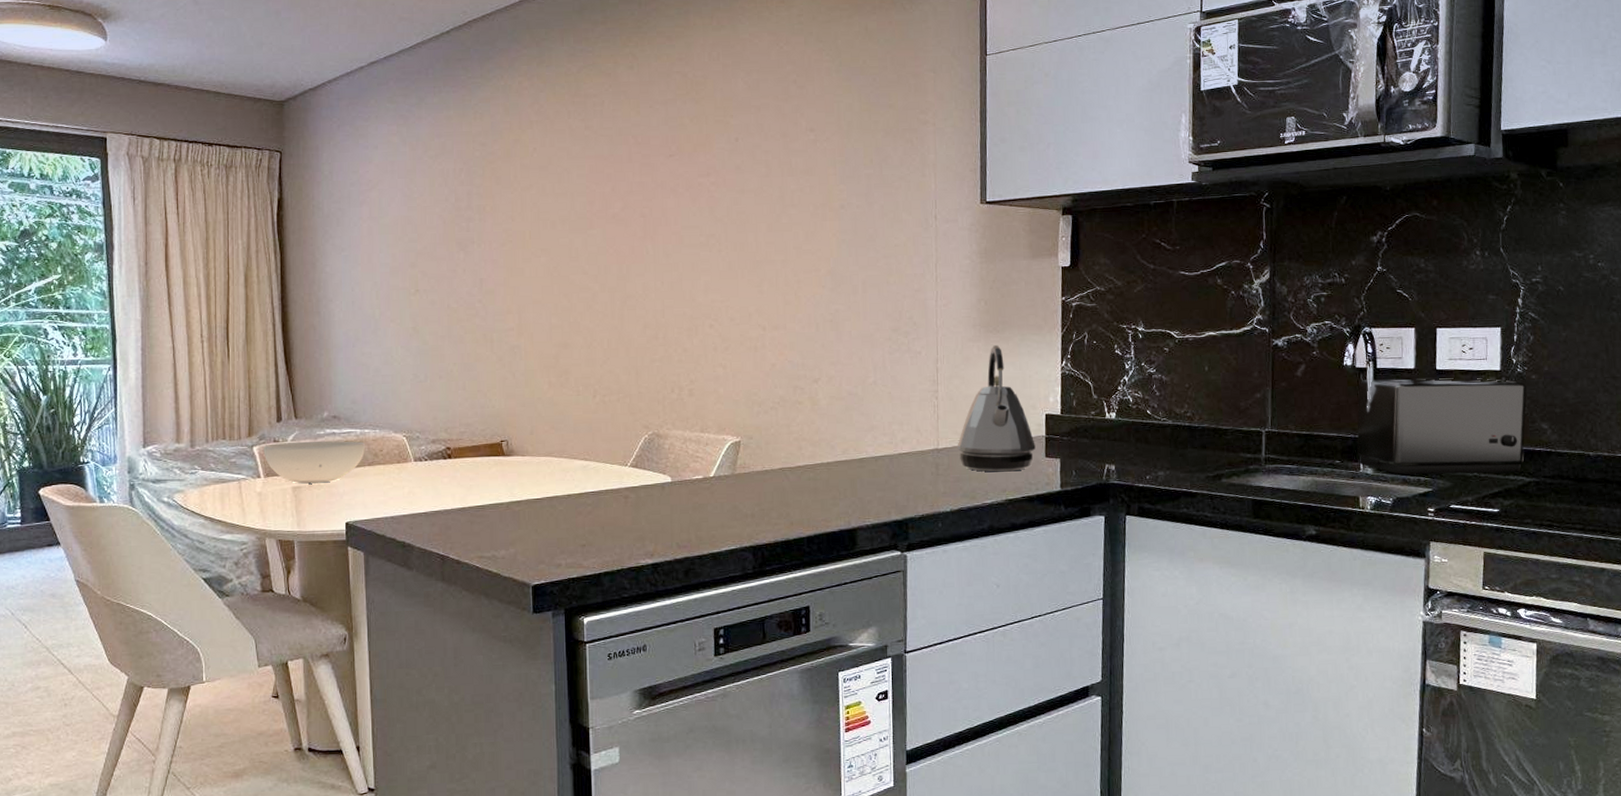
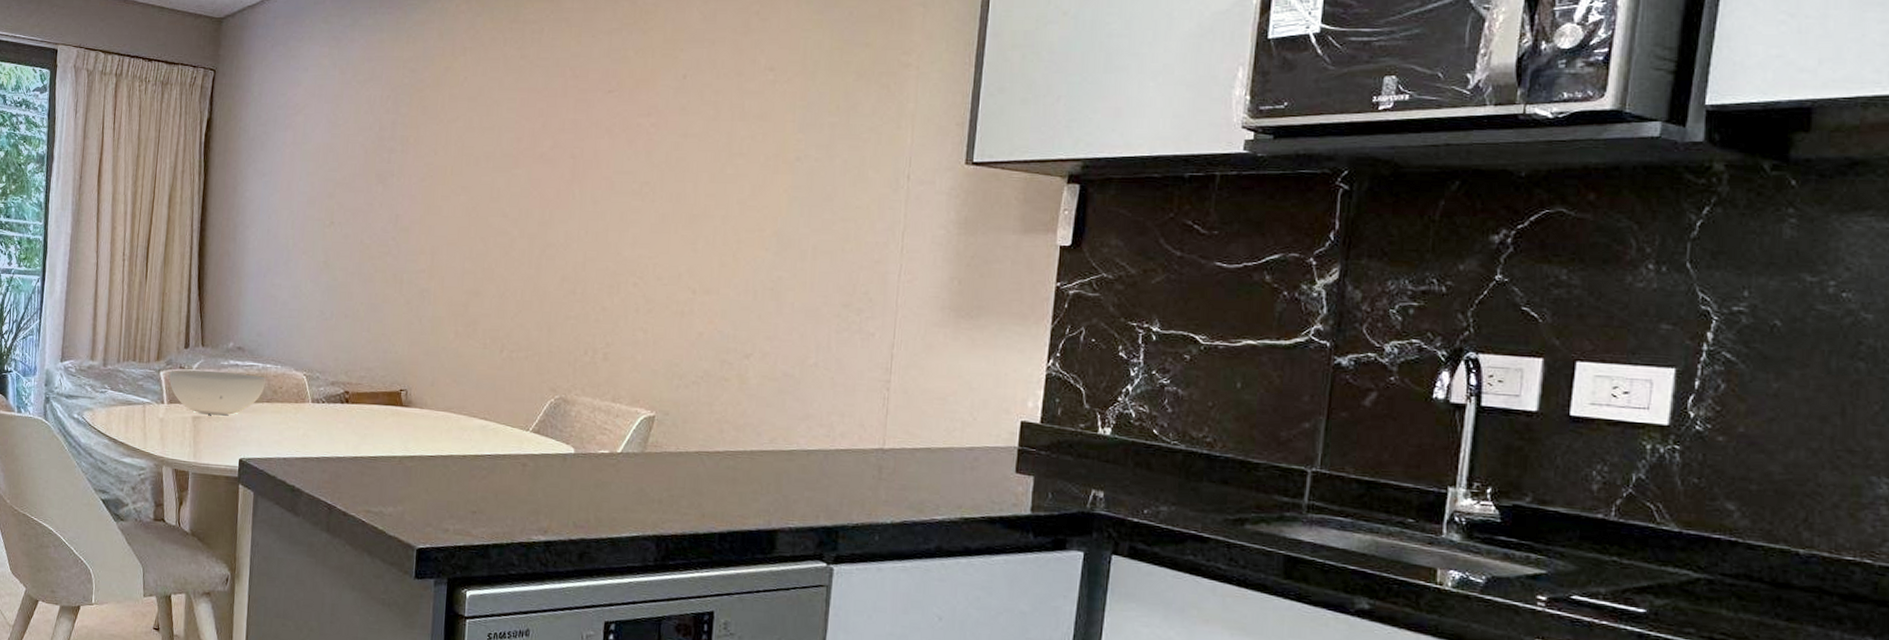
kettle: present [957,345,1036,472] -> none [907,333,1004,486]
toaster: present [1356,378,1527,476] -> none [1439,418,1708,565]

